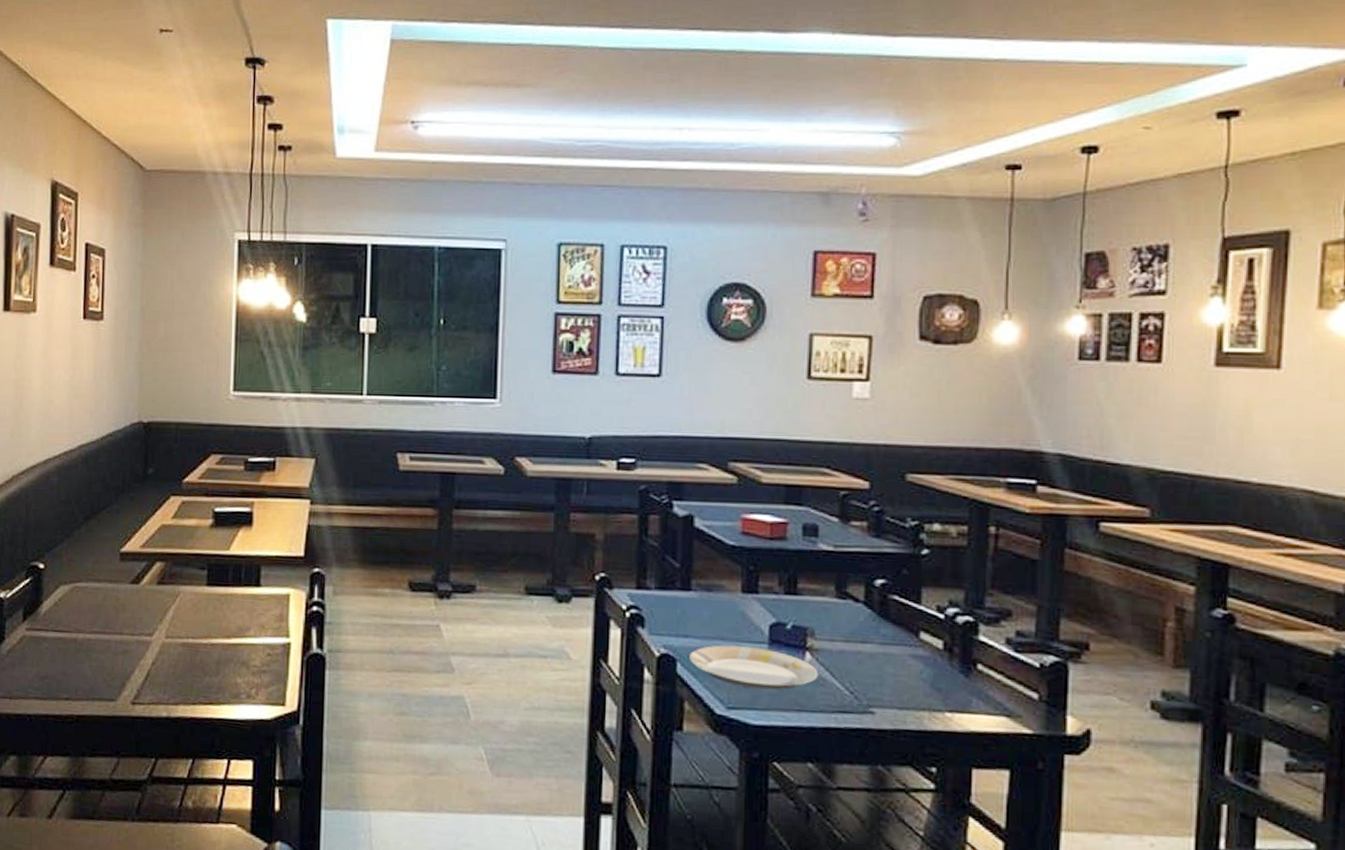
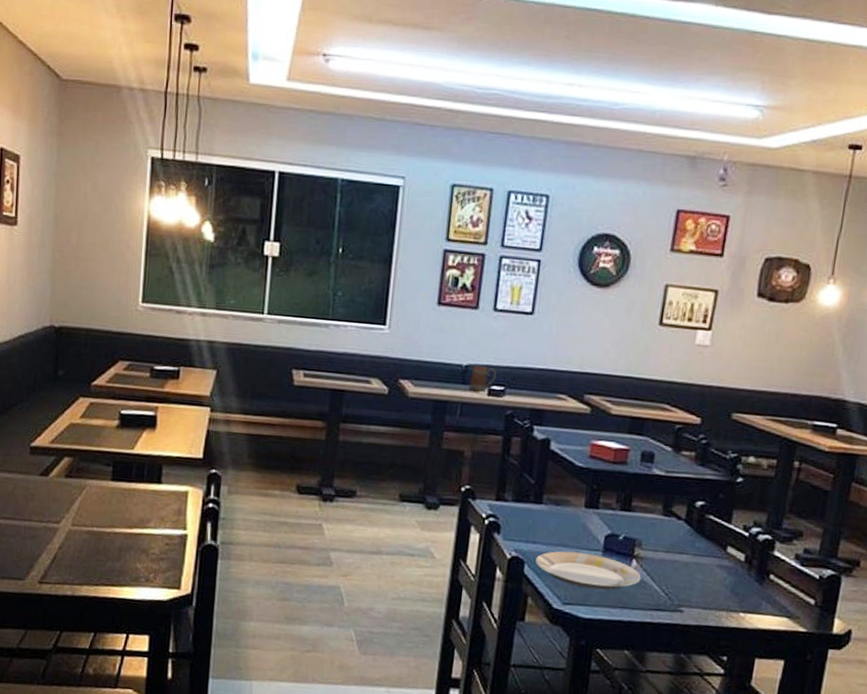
beer mug: none [594,436,625,467] -> present [468,365,497,392]

